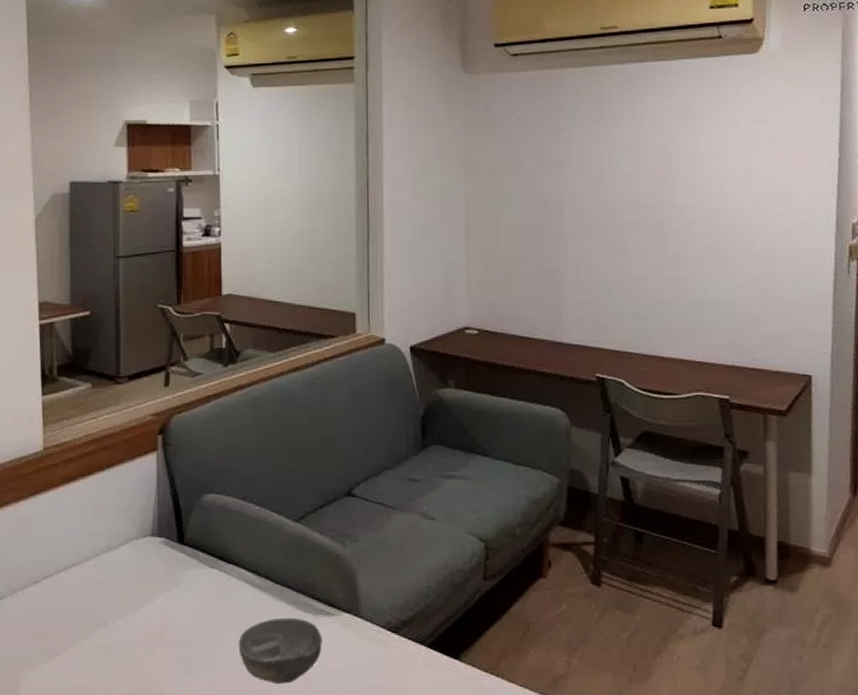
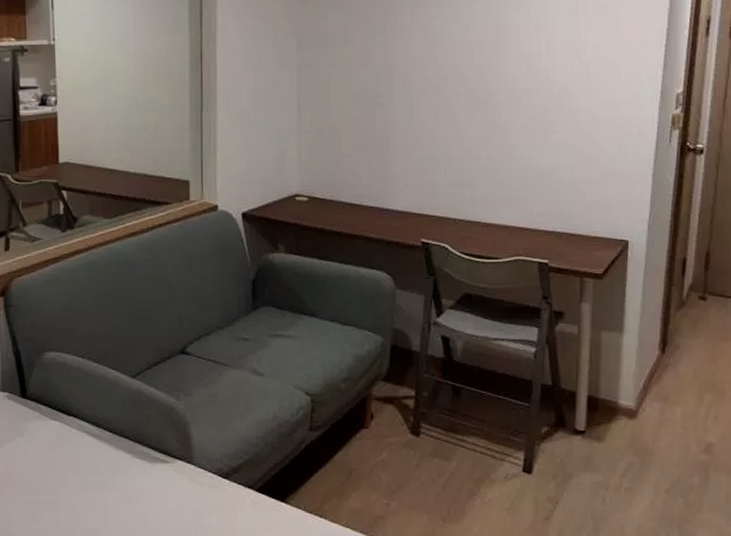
bowl: present [238,617,322,684] -> none [79,465,158,524]

